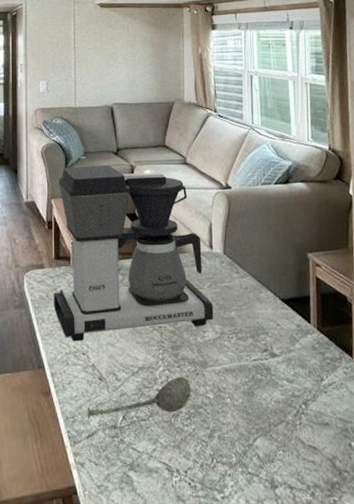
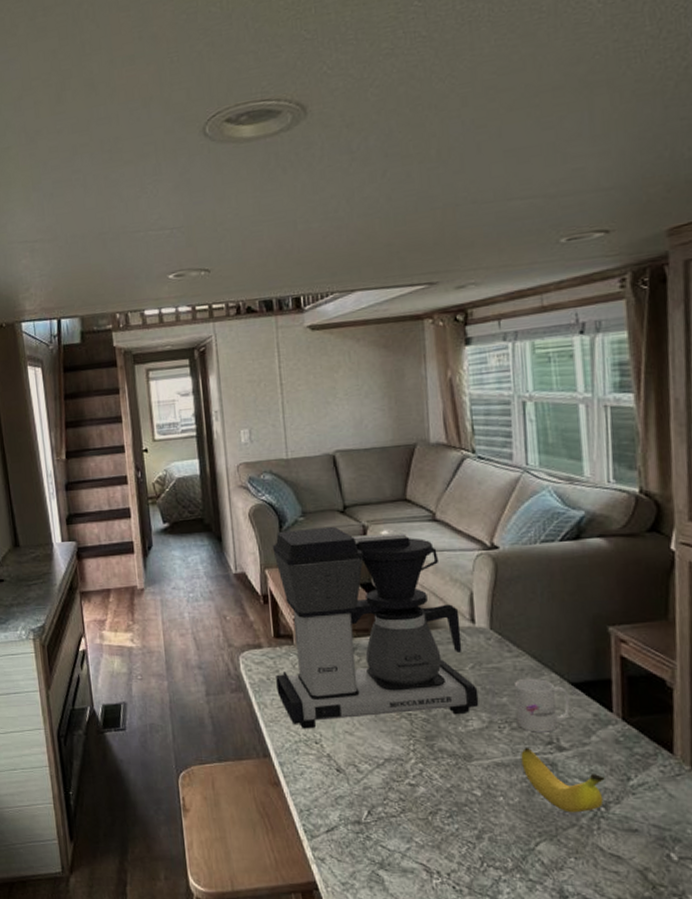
soupspoon: present [87,376,191,418] -> none [324,770,452,811]
mug: none [240,295,282,341] -> present [514,678,572,732]
banana: none [244,354,305,411] -> present [521,747,605,813]

